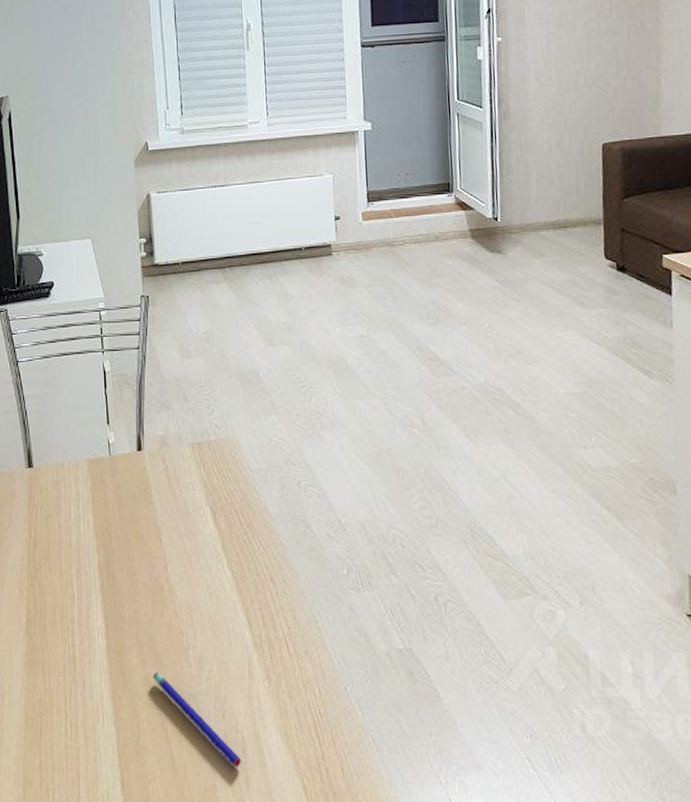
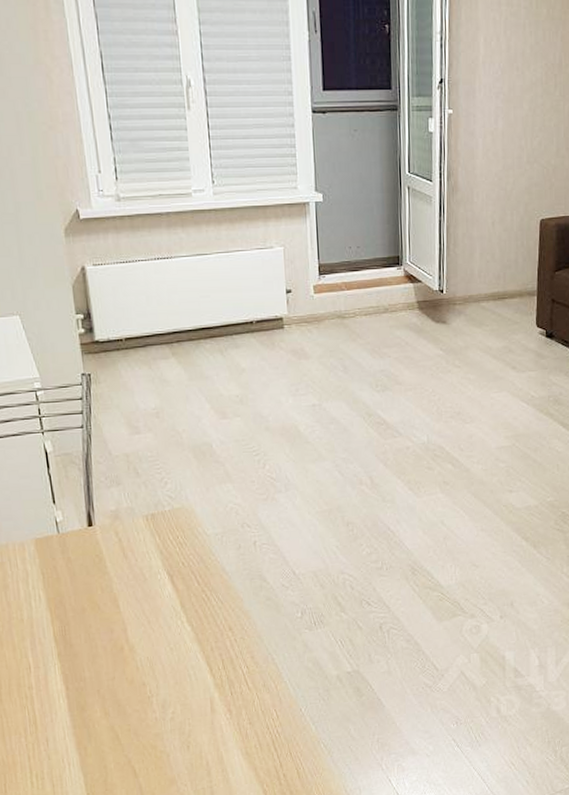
pen: present [153,672,242,768] -> none [117,720,207,787]

